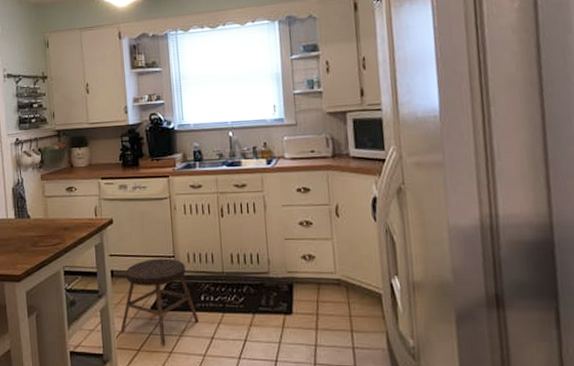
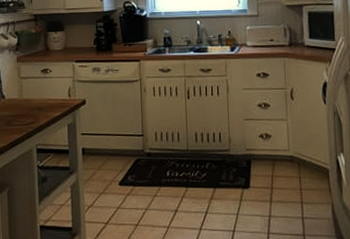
stool: present [120,258,199,344] -> none [90,137,164,218]

